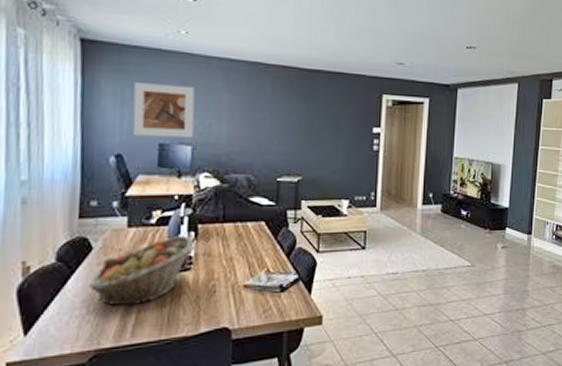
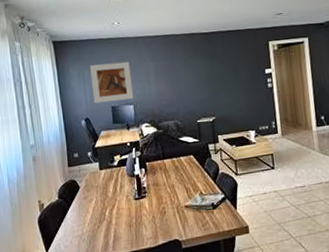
fruit basket: present [88,236,194,307] -> none [80,172,146,228]

